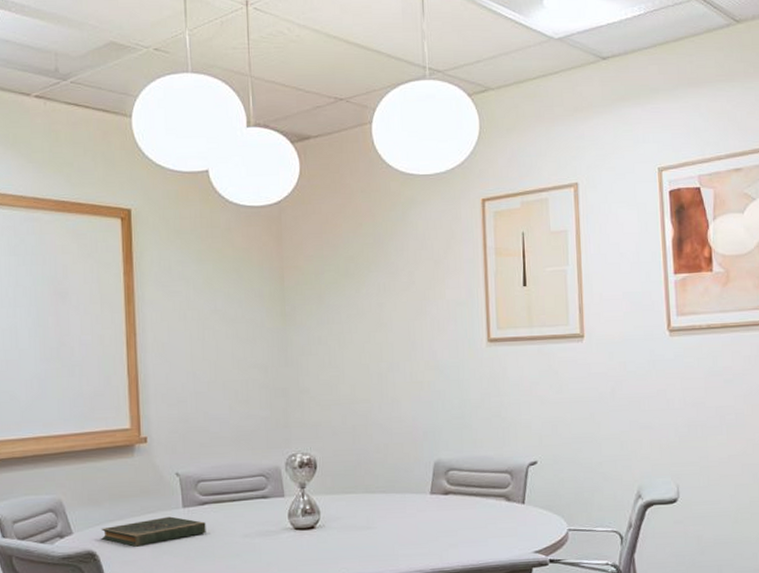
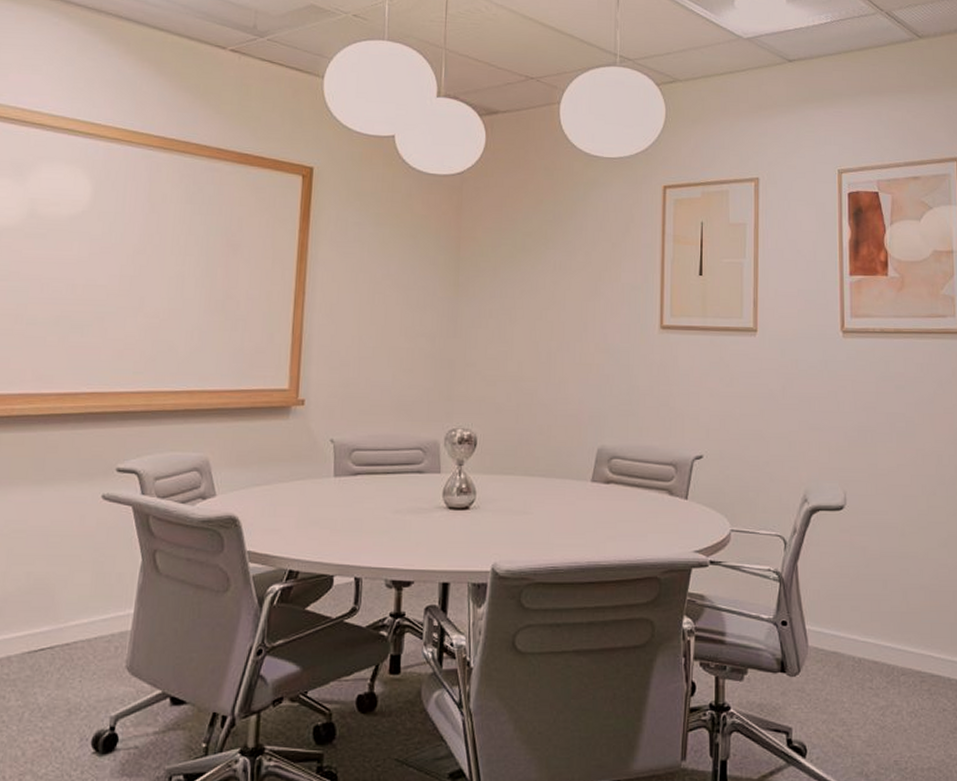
book: present [101,516,206,547] -> none [245,485,356,515]

